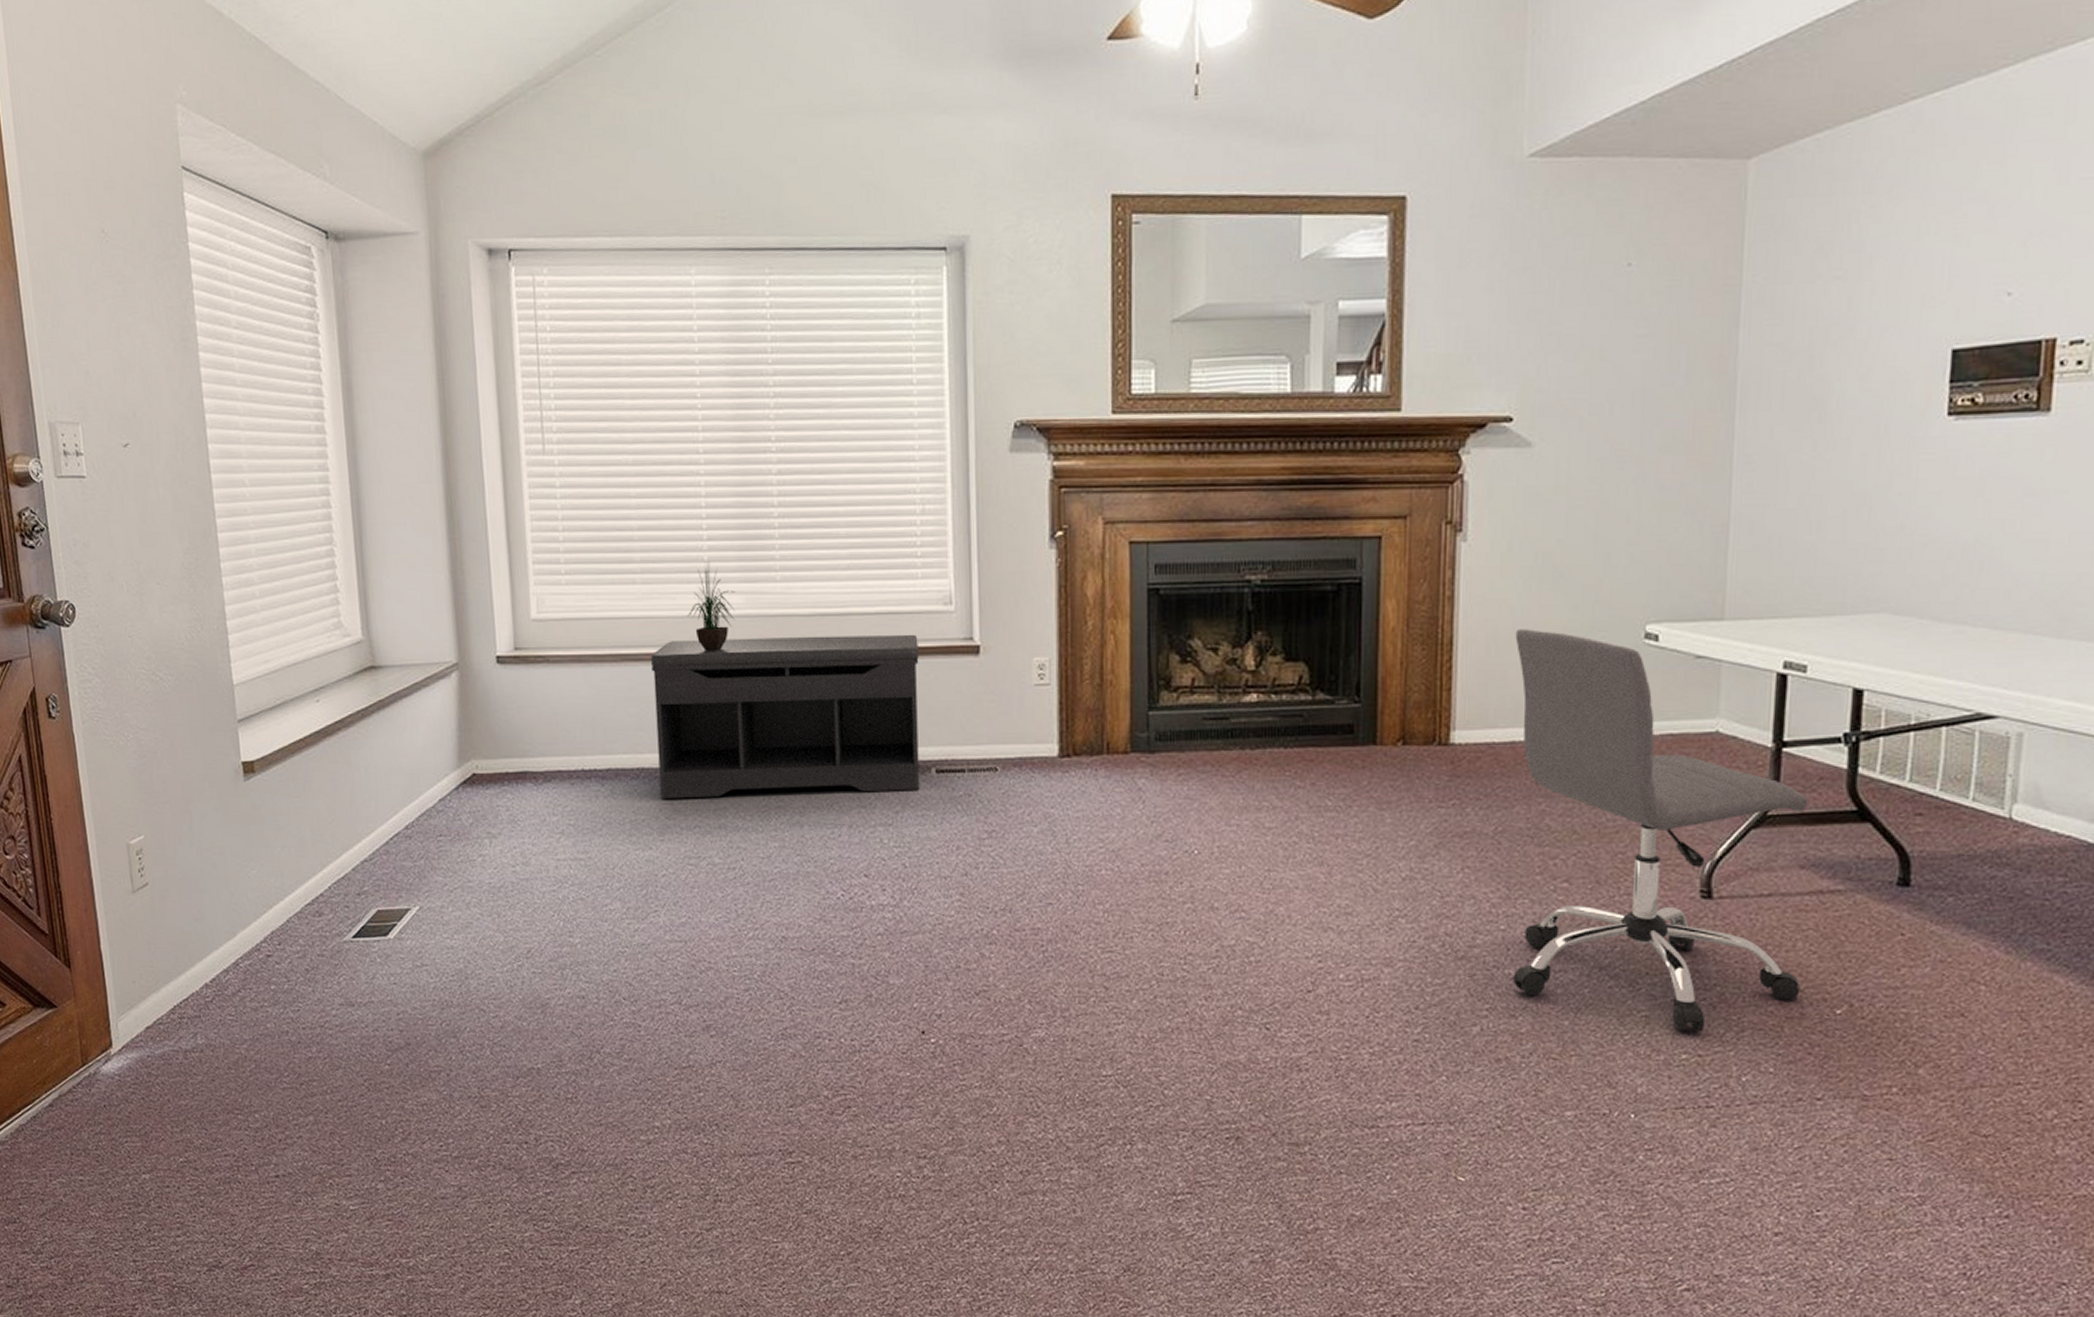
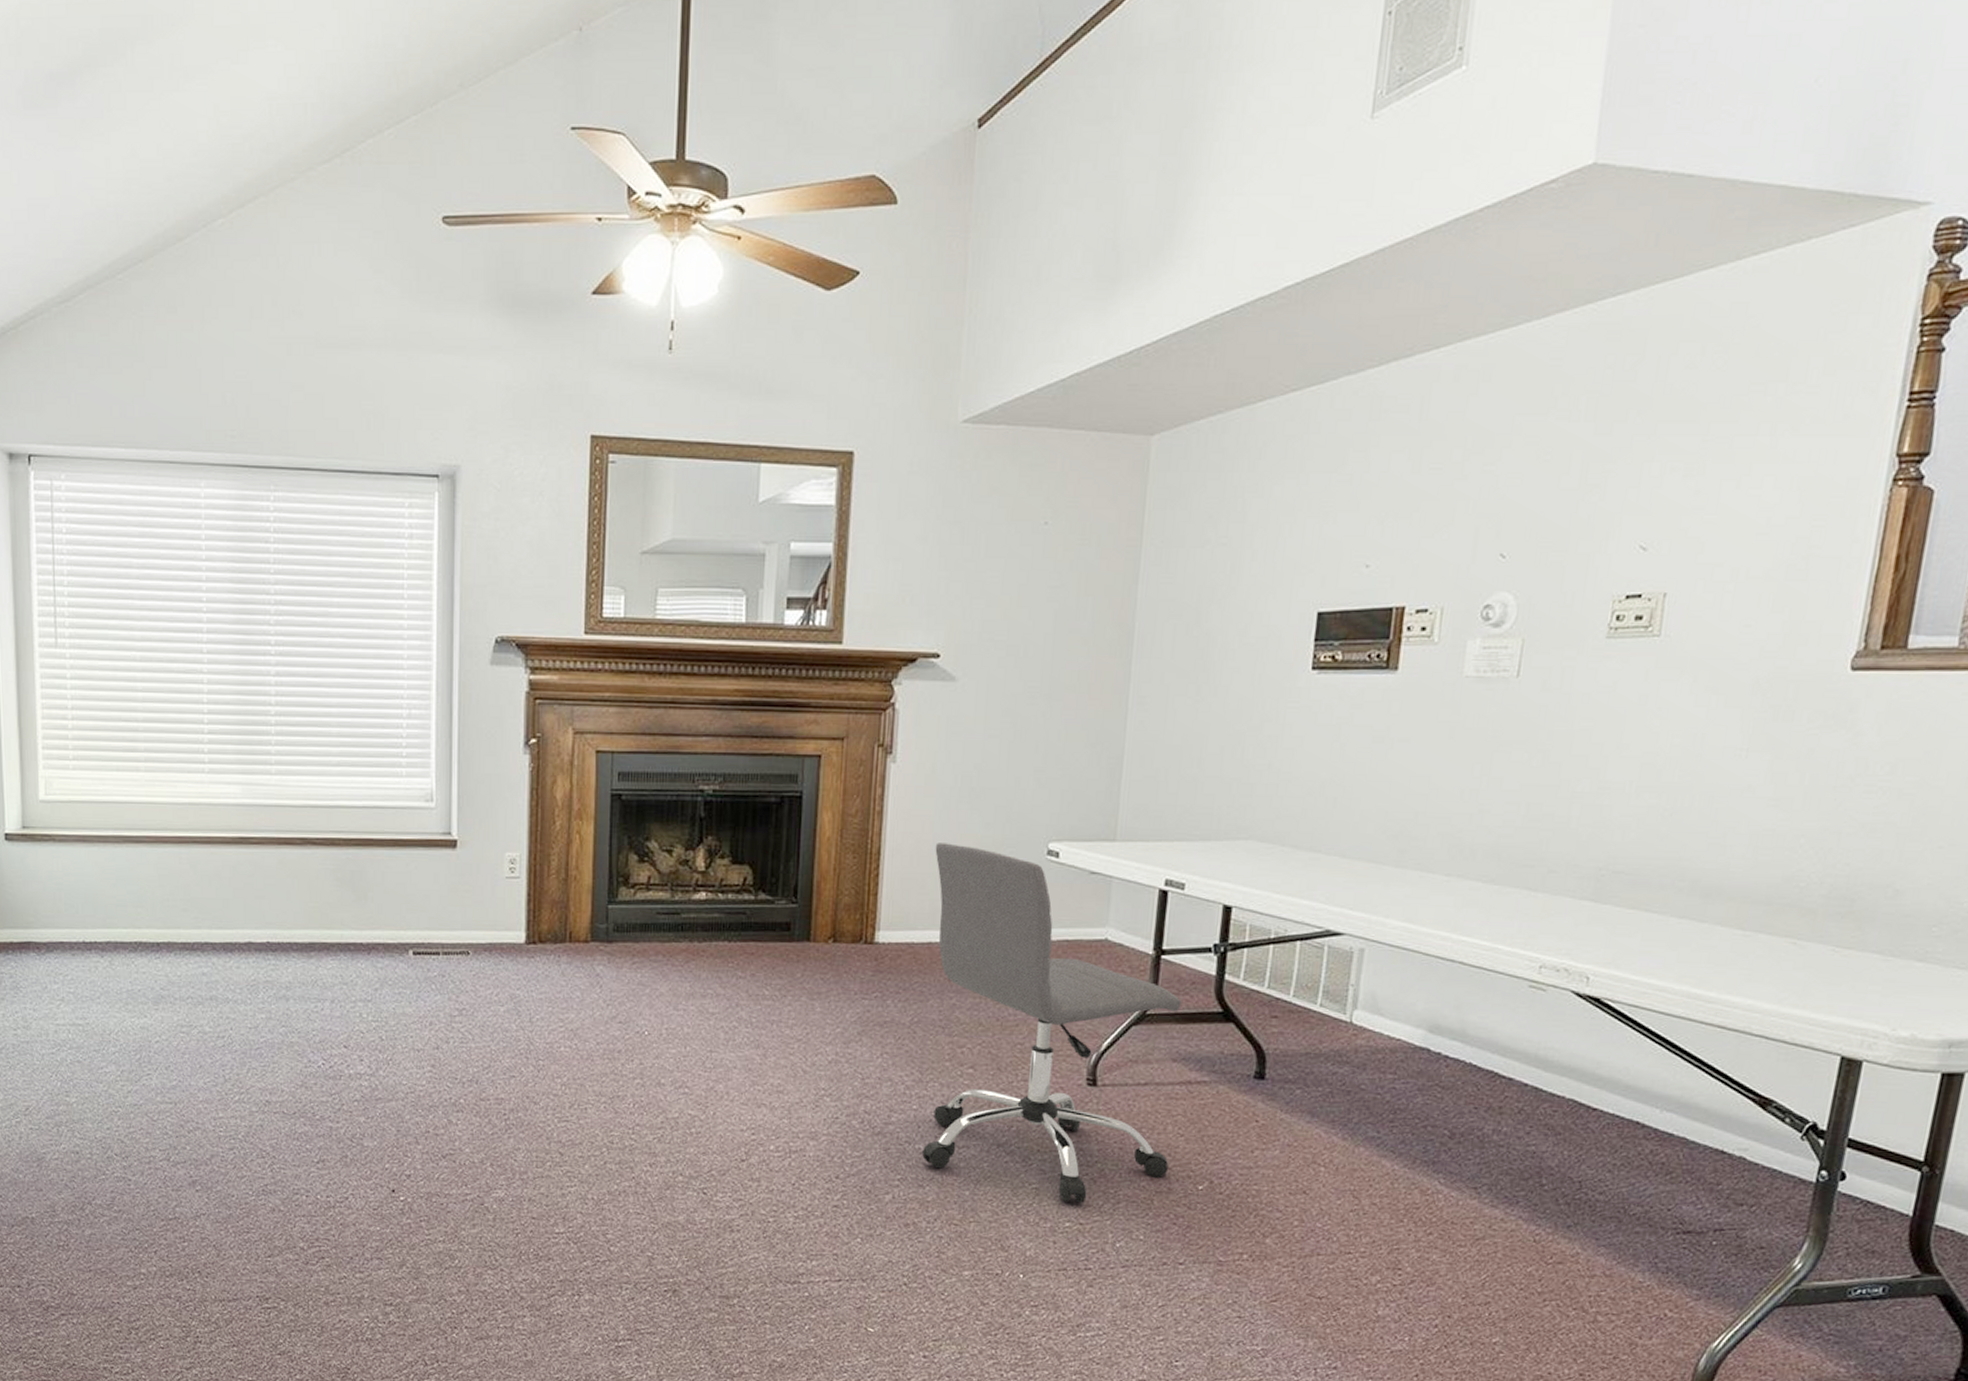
bench: present [651,634,920,799] -> none [152,825,401,972]
potted plant: present [687,561,736,651] -> none [187,753,234,836]

